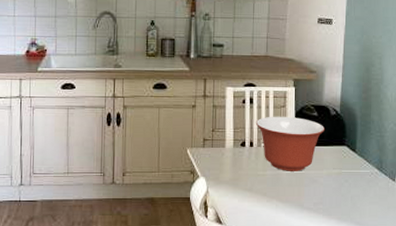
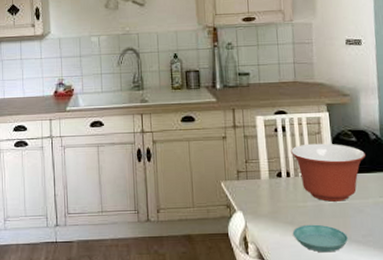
saucer: none [250,192,300,218] -> present [292,224,348,253]

